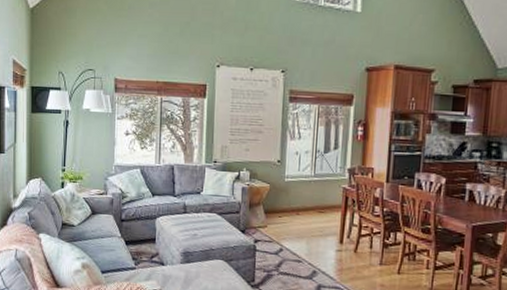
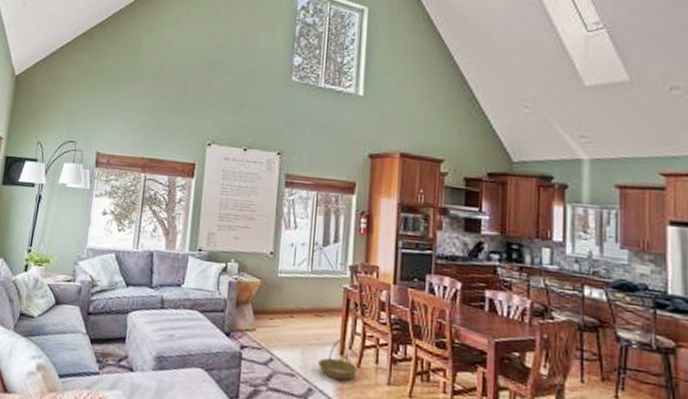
basket: none [321,231,354,264] -> present [318,339,357,381]

